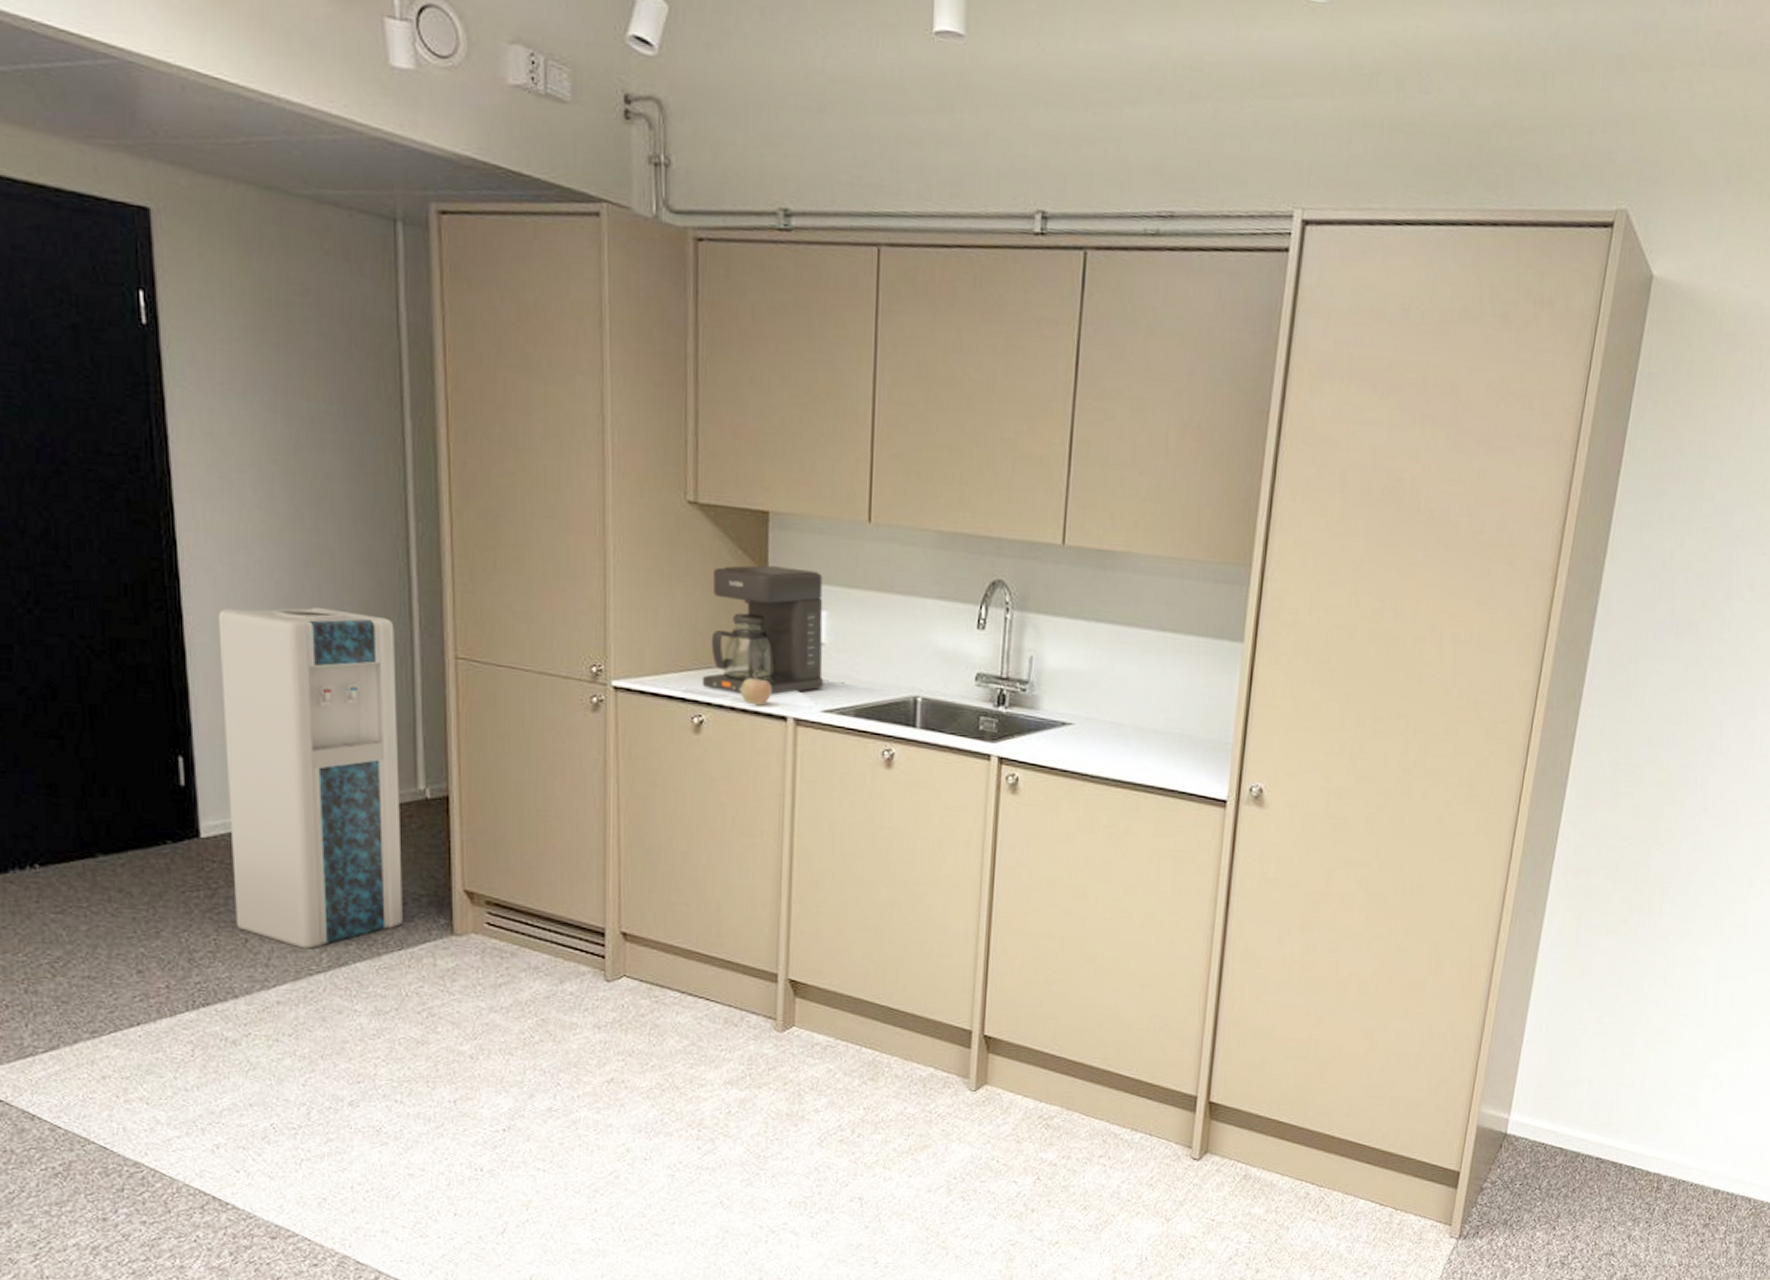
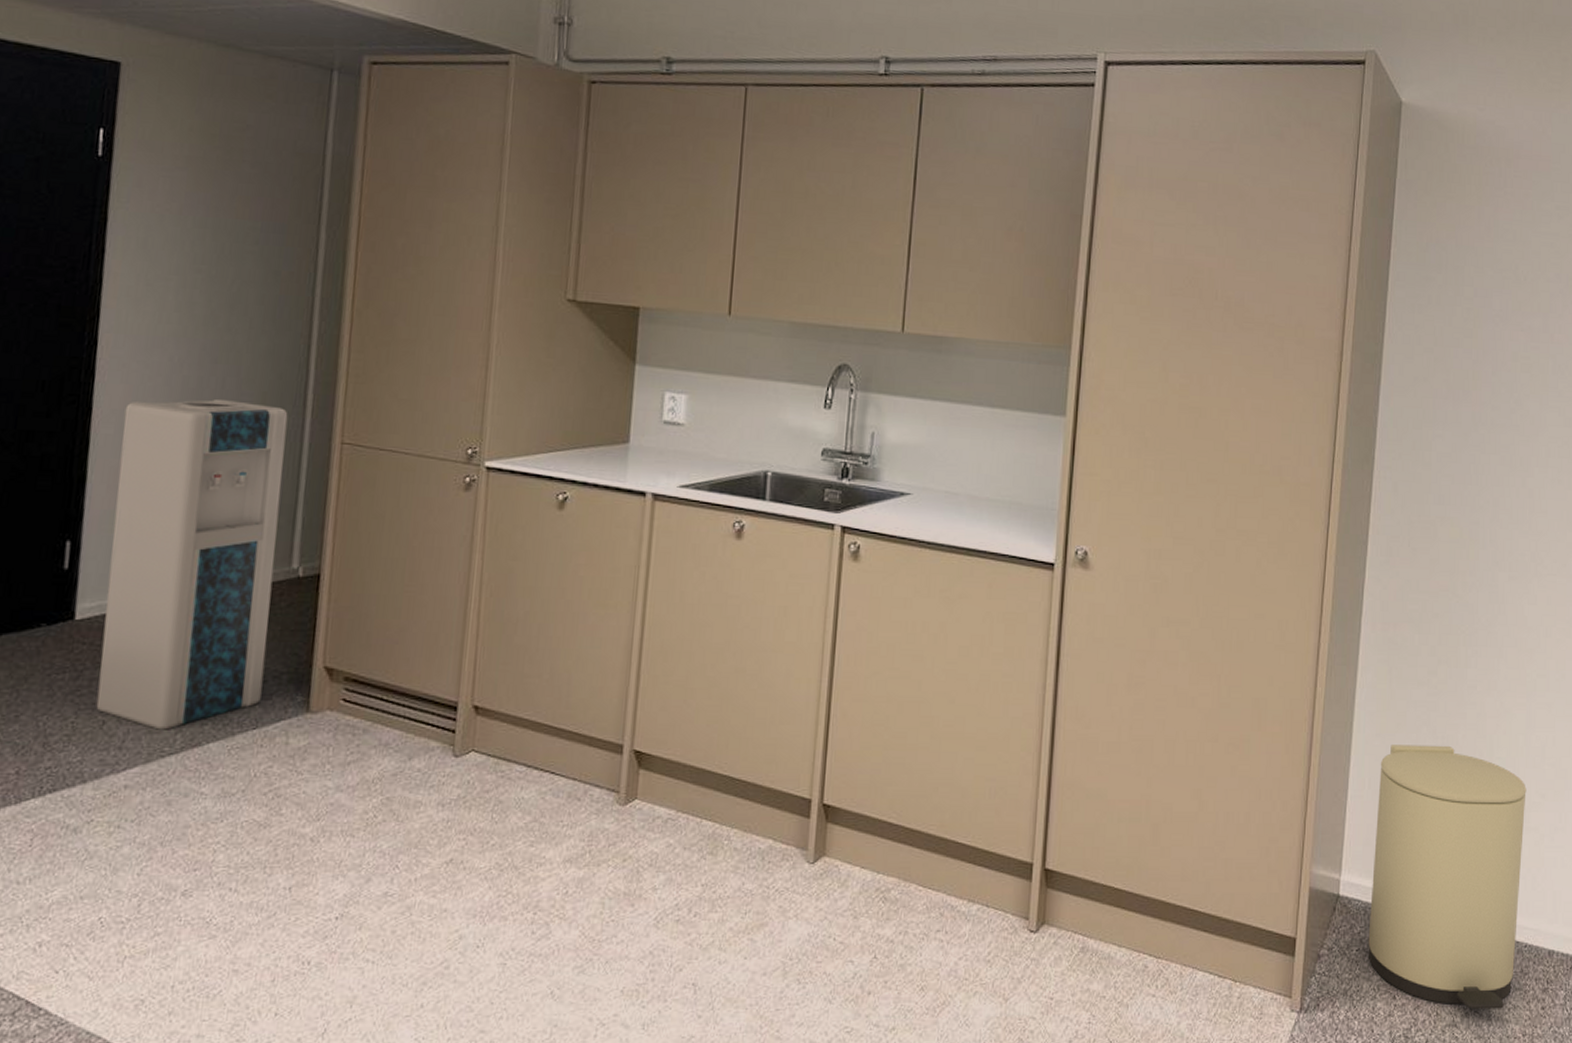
coffee maker: present [702,565,824,696] -> none [568,354,685,473]
fruit: present [740,673,773,706] -> none [603,452,634,482]
pedal bin: none [1532,991,1710,1241] -> present [1368,745,1527,1010]

